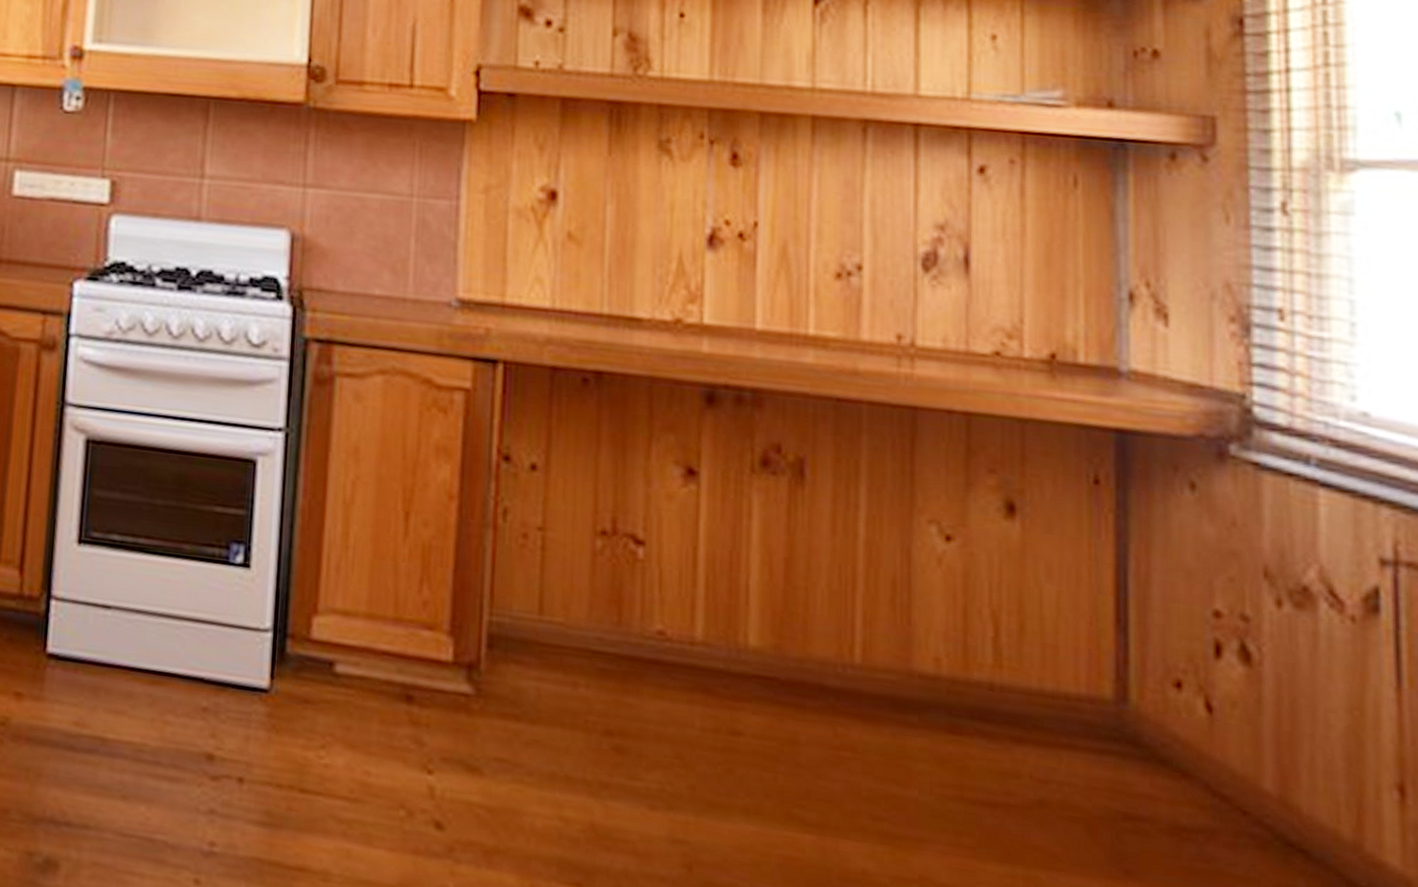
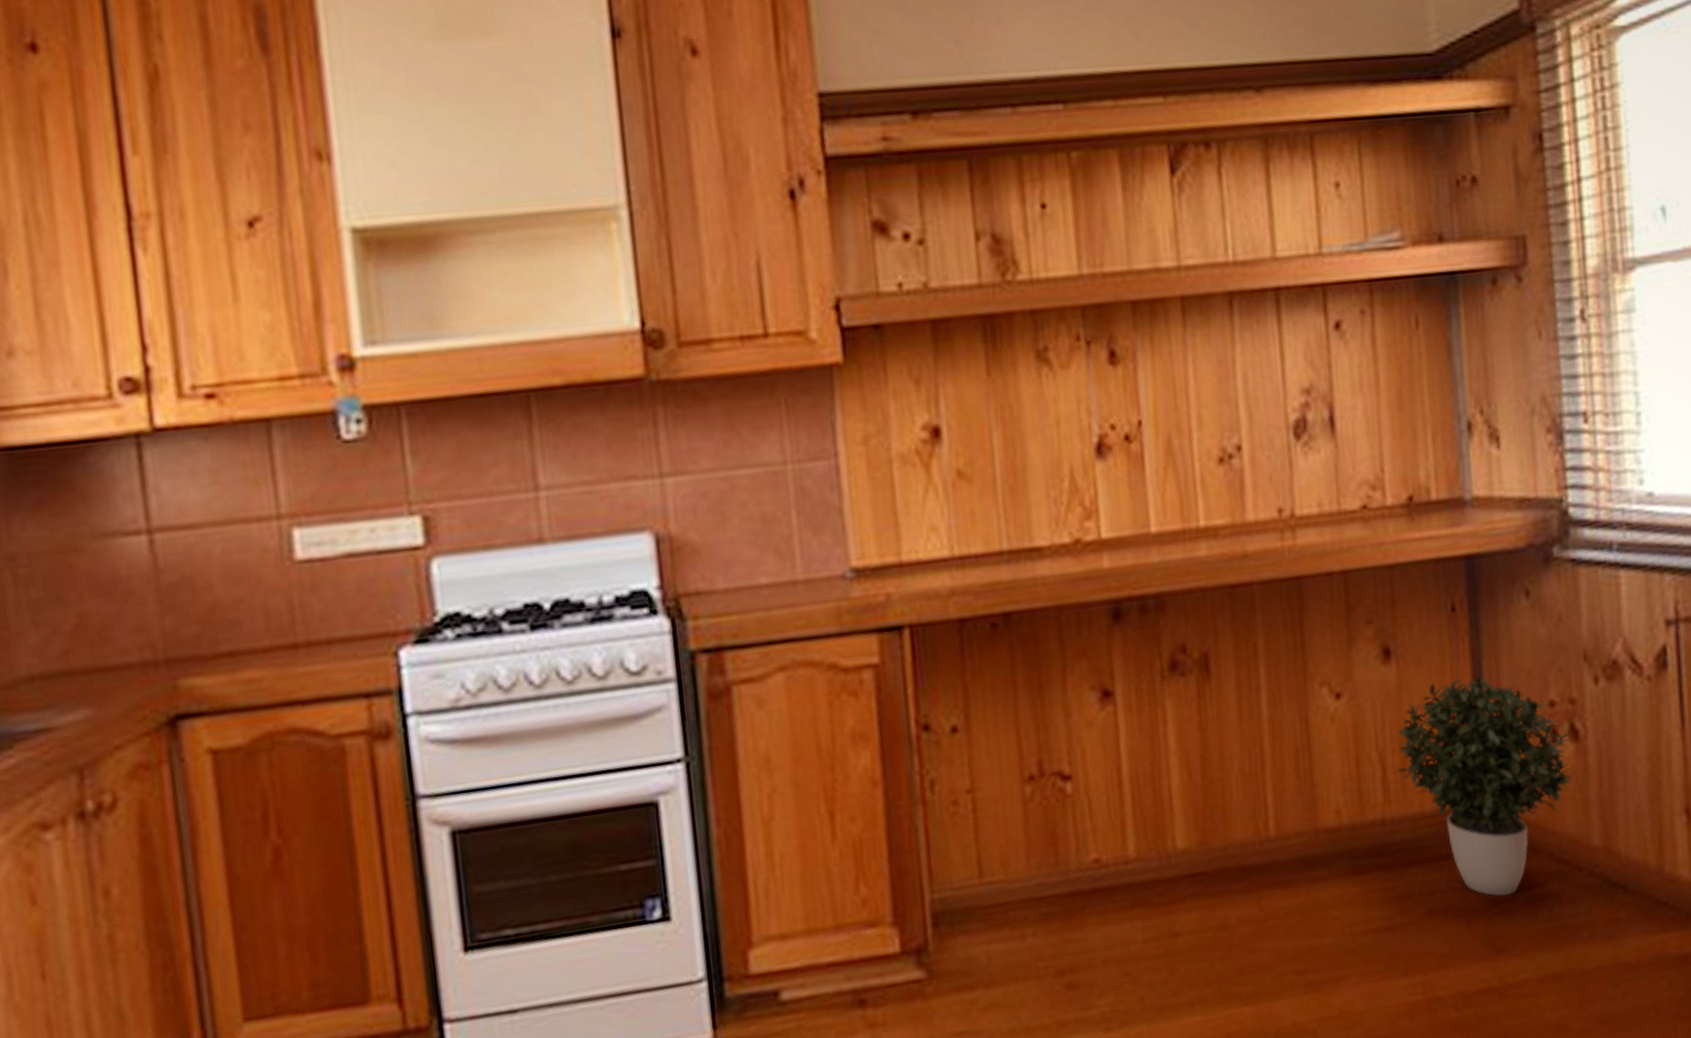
potted plant: none [1012,553,1242,814] -> present [1396,676,1574,897]

